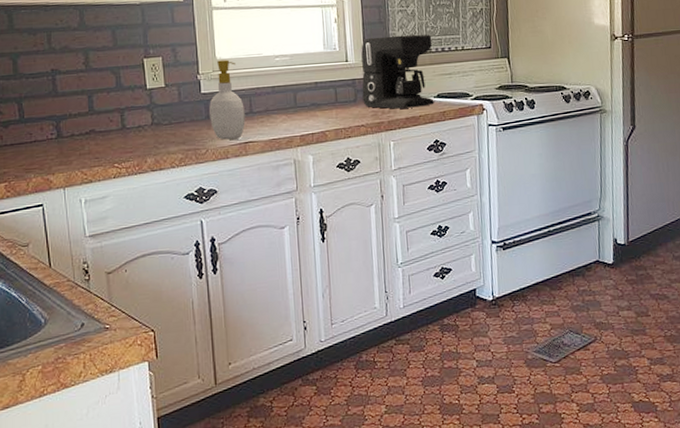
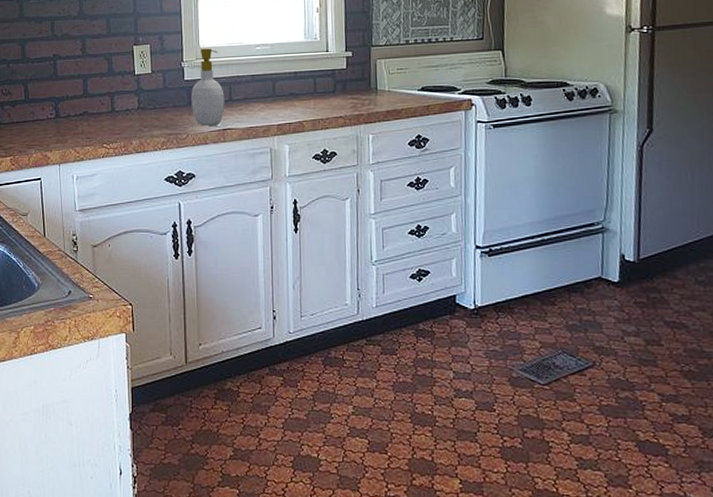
coffee maker: present [361,34,434,109] -> none [342,24,418,101]

